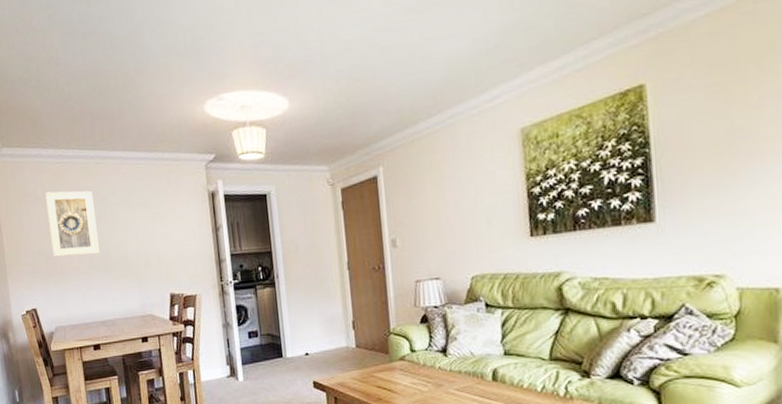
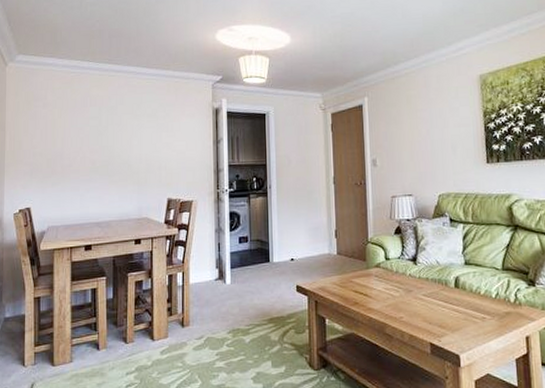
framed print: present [45,190,100,257] -> none [55,98,102,159]

